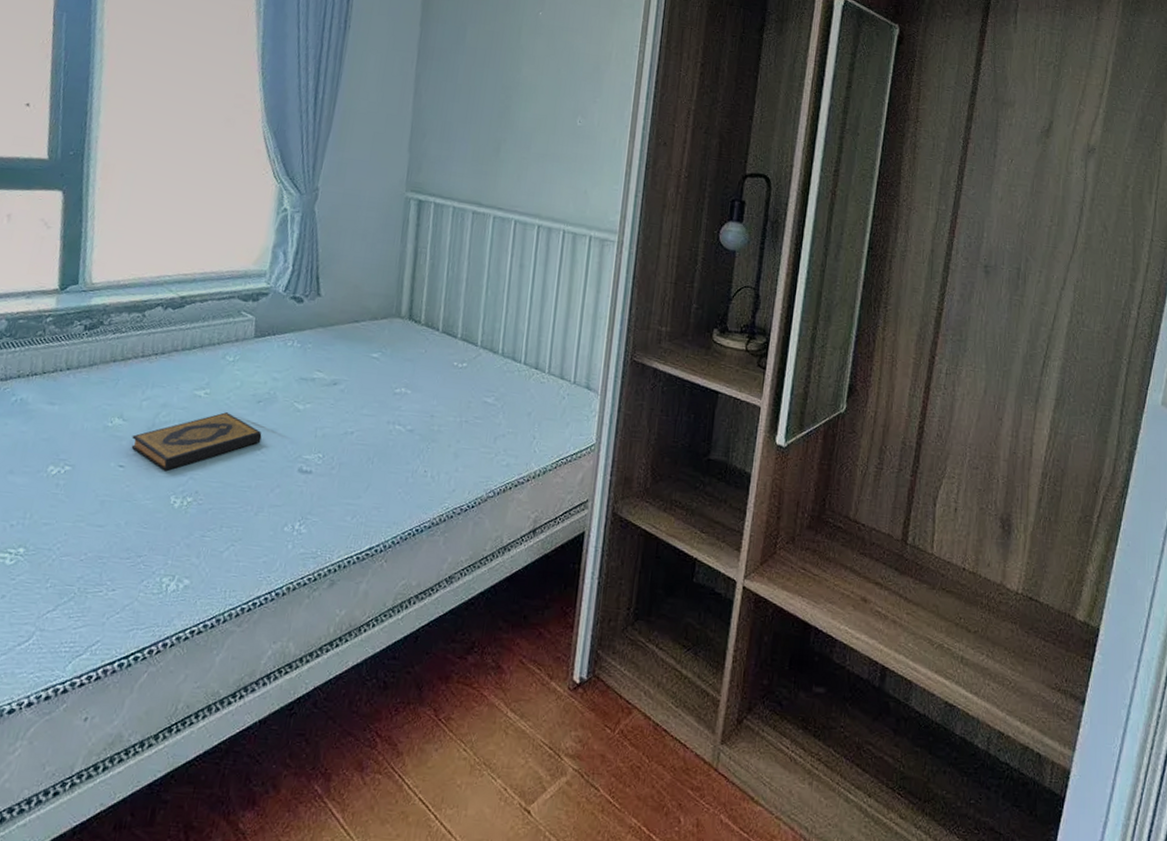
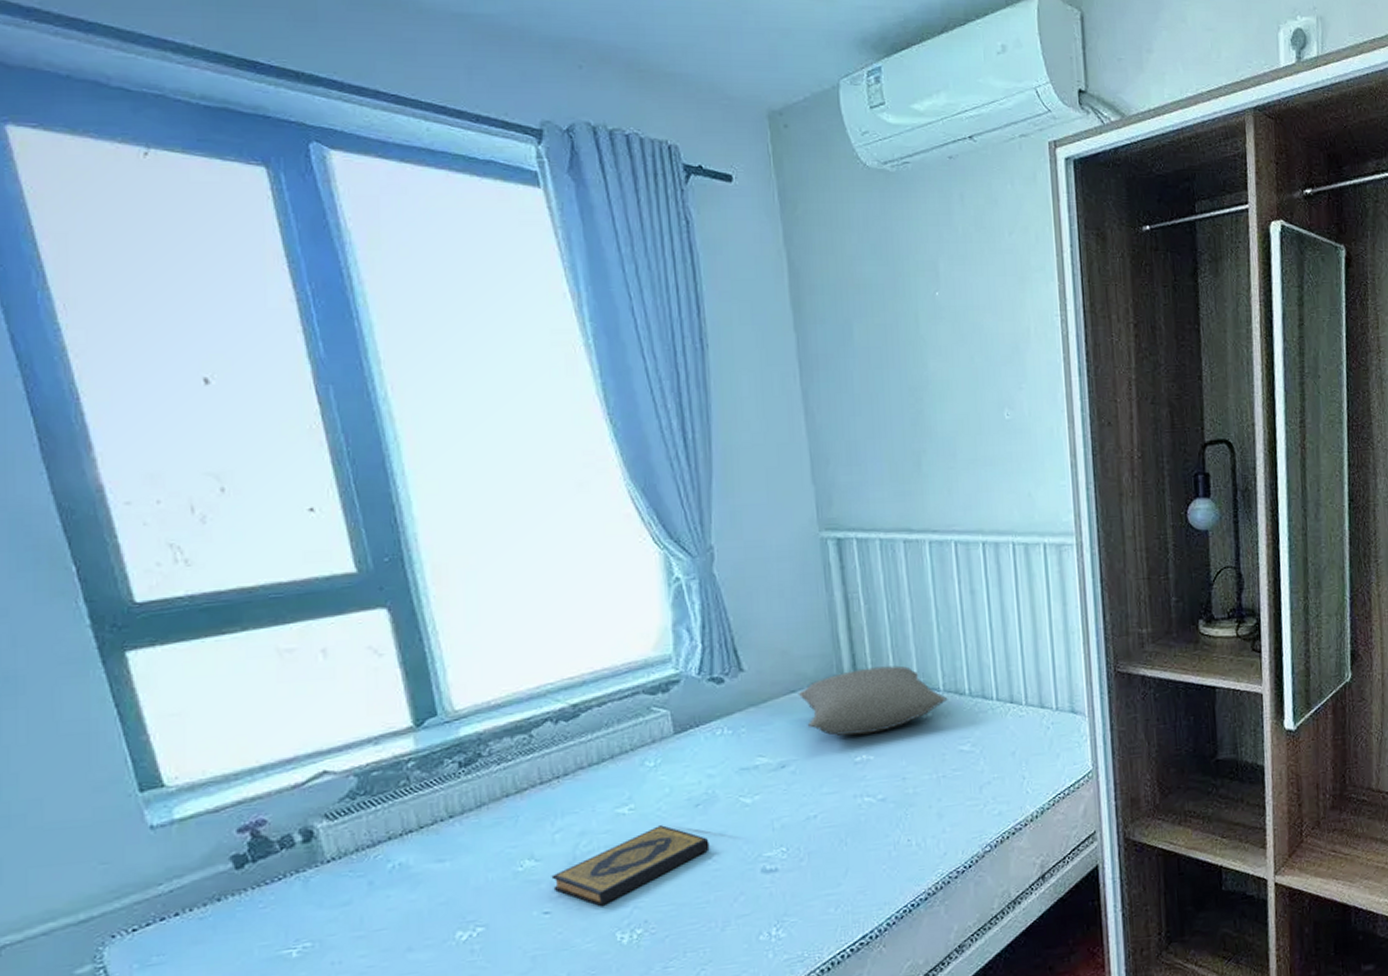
pillow: none [360,313,483,371] -> present [798,665,948,736]

